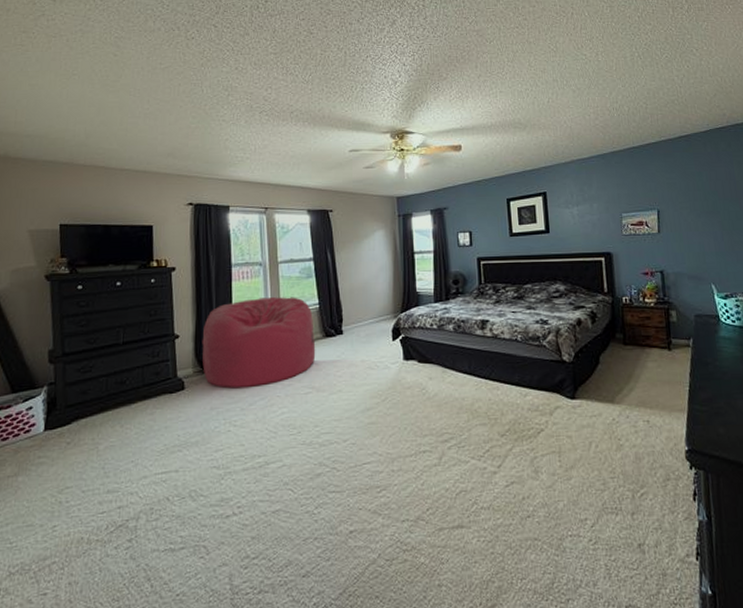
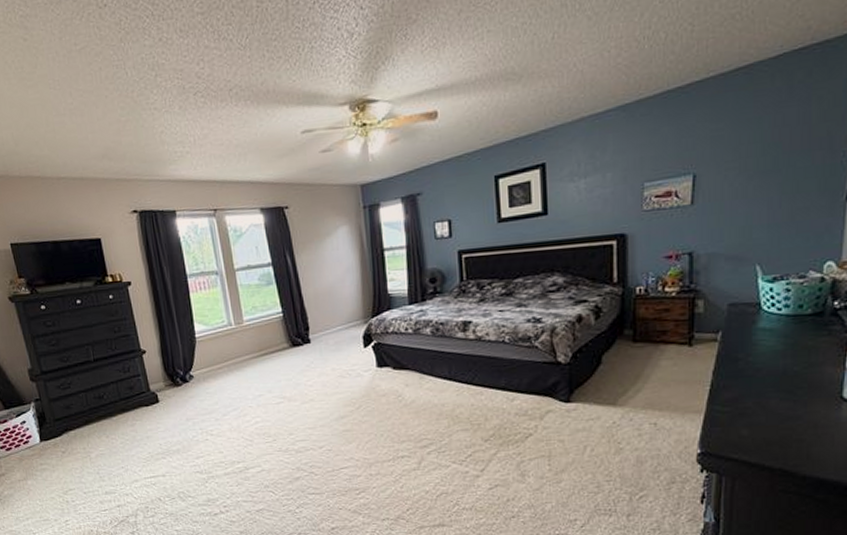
bean bag chair: present [202,296,316,388] -> none [168,306,284,400]

